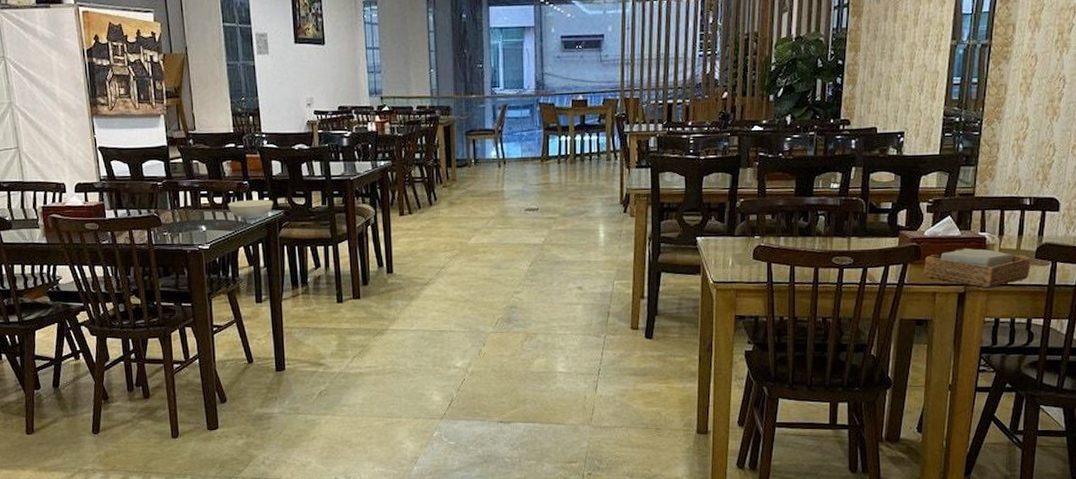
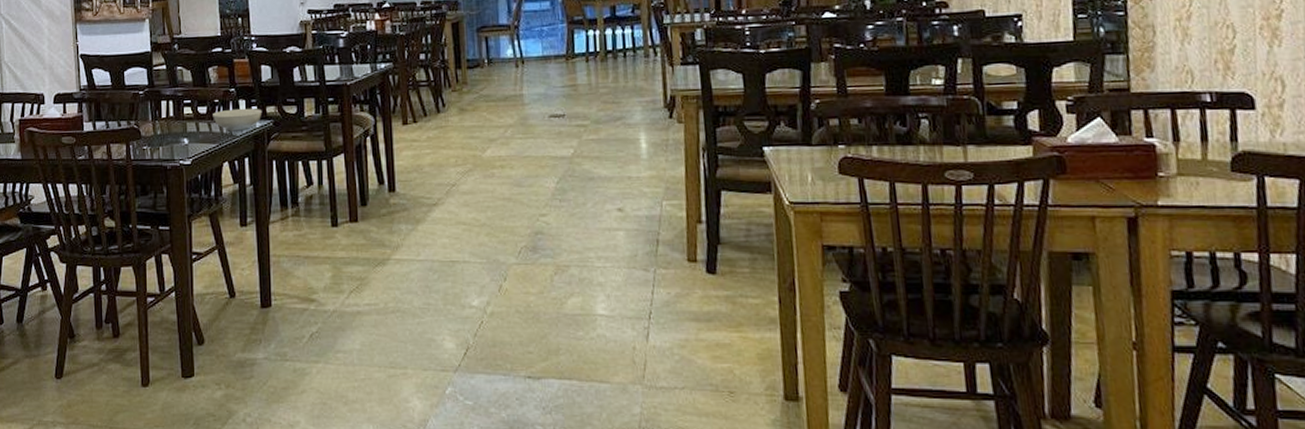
napkin holder: present [923,247,1030,288] -> none [1072,158,1227,212]

